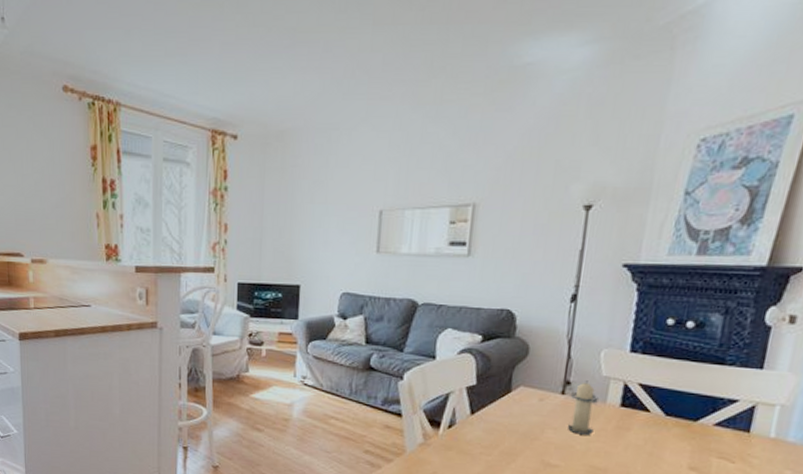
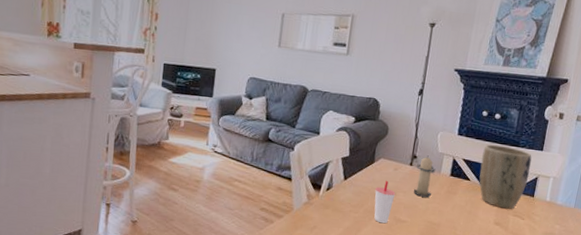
cup: none [513,413,543,469] -> present [374,180,396,224]
plant pot: none [664,362,746,449] -> present [479,144,532,209]

